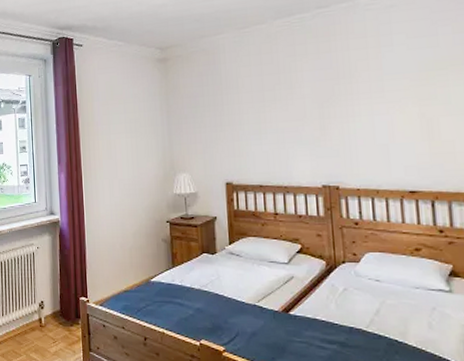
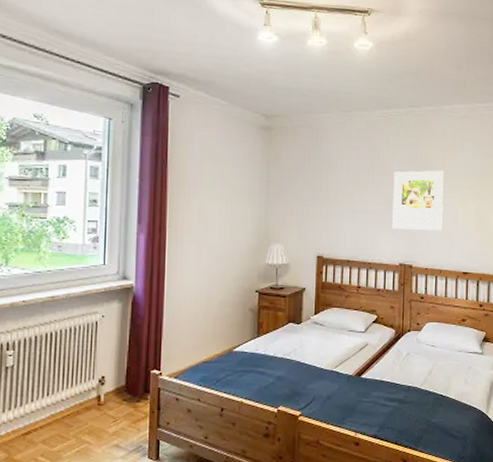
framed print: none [304,73,375,147] -> present [392,170,444,231]

